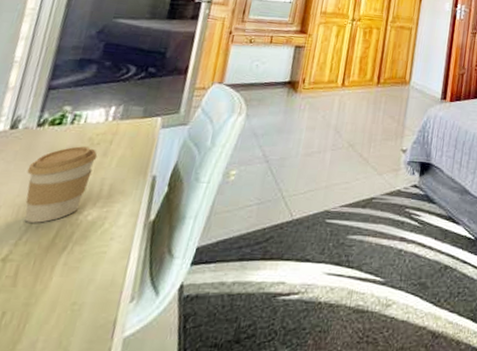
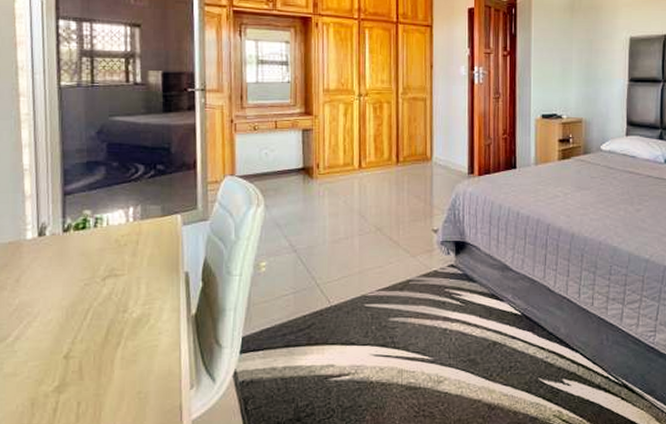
coffee cup: present [24,146,98,223] -> none [65,248,128,322]

